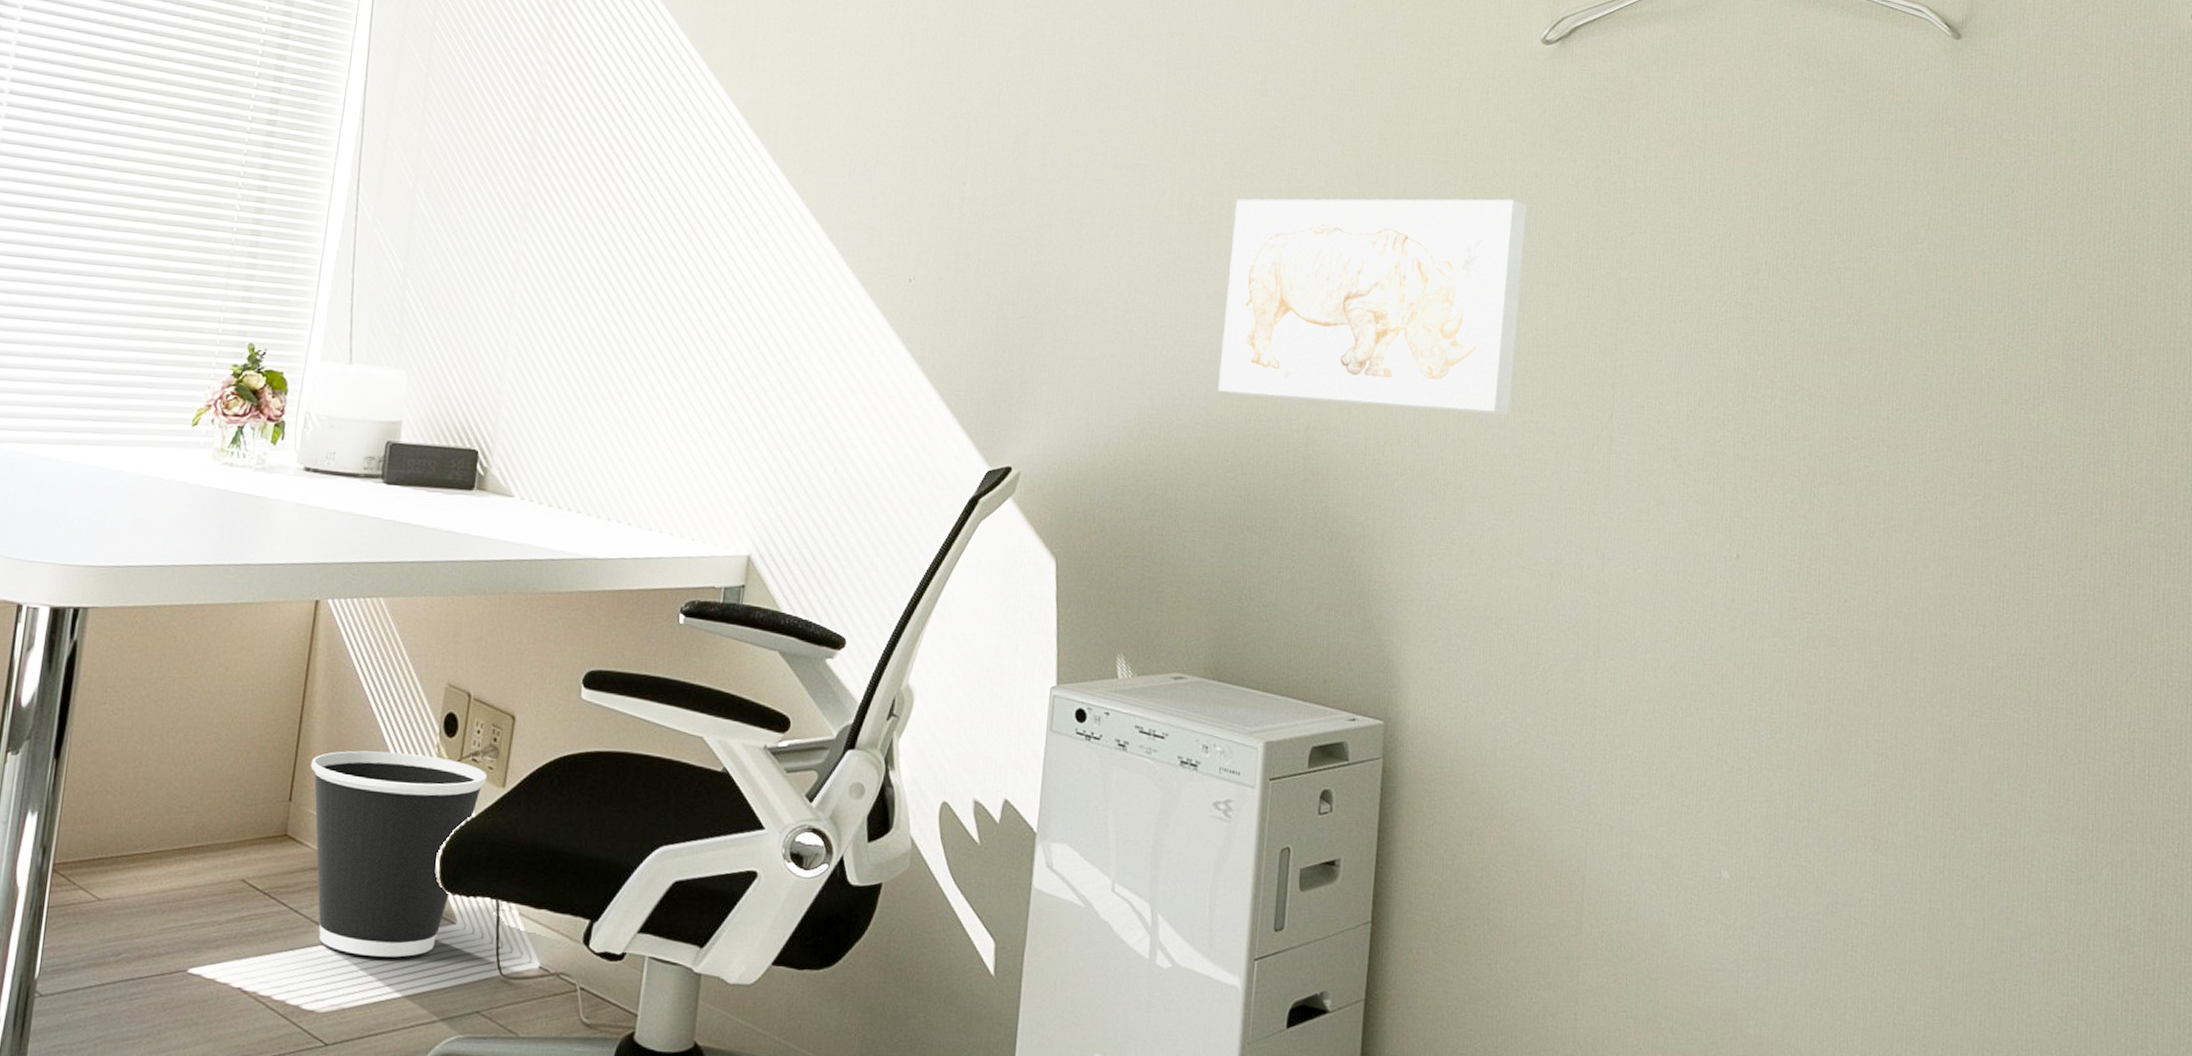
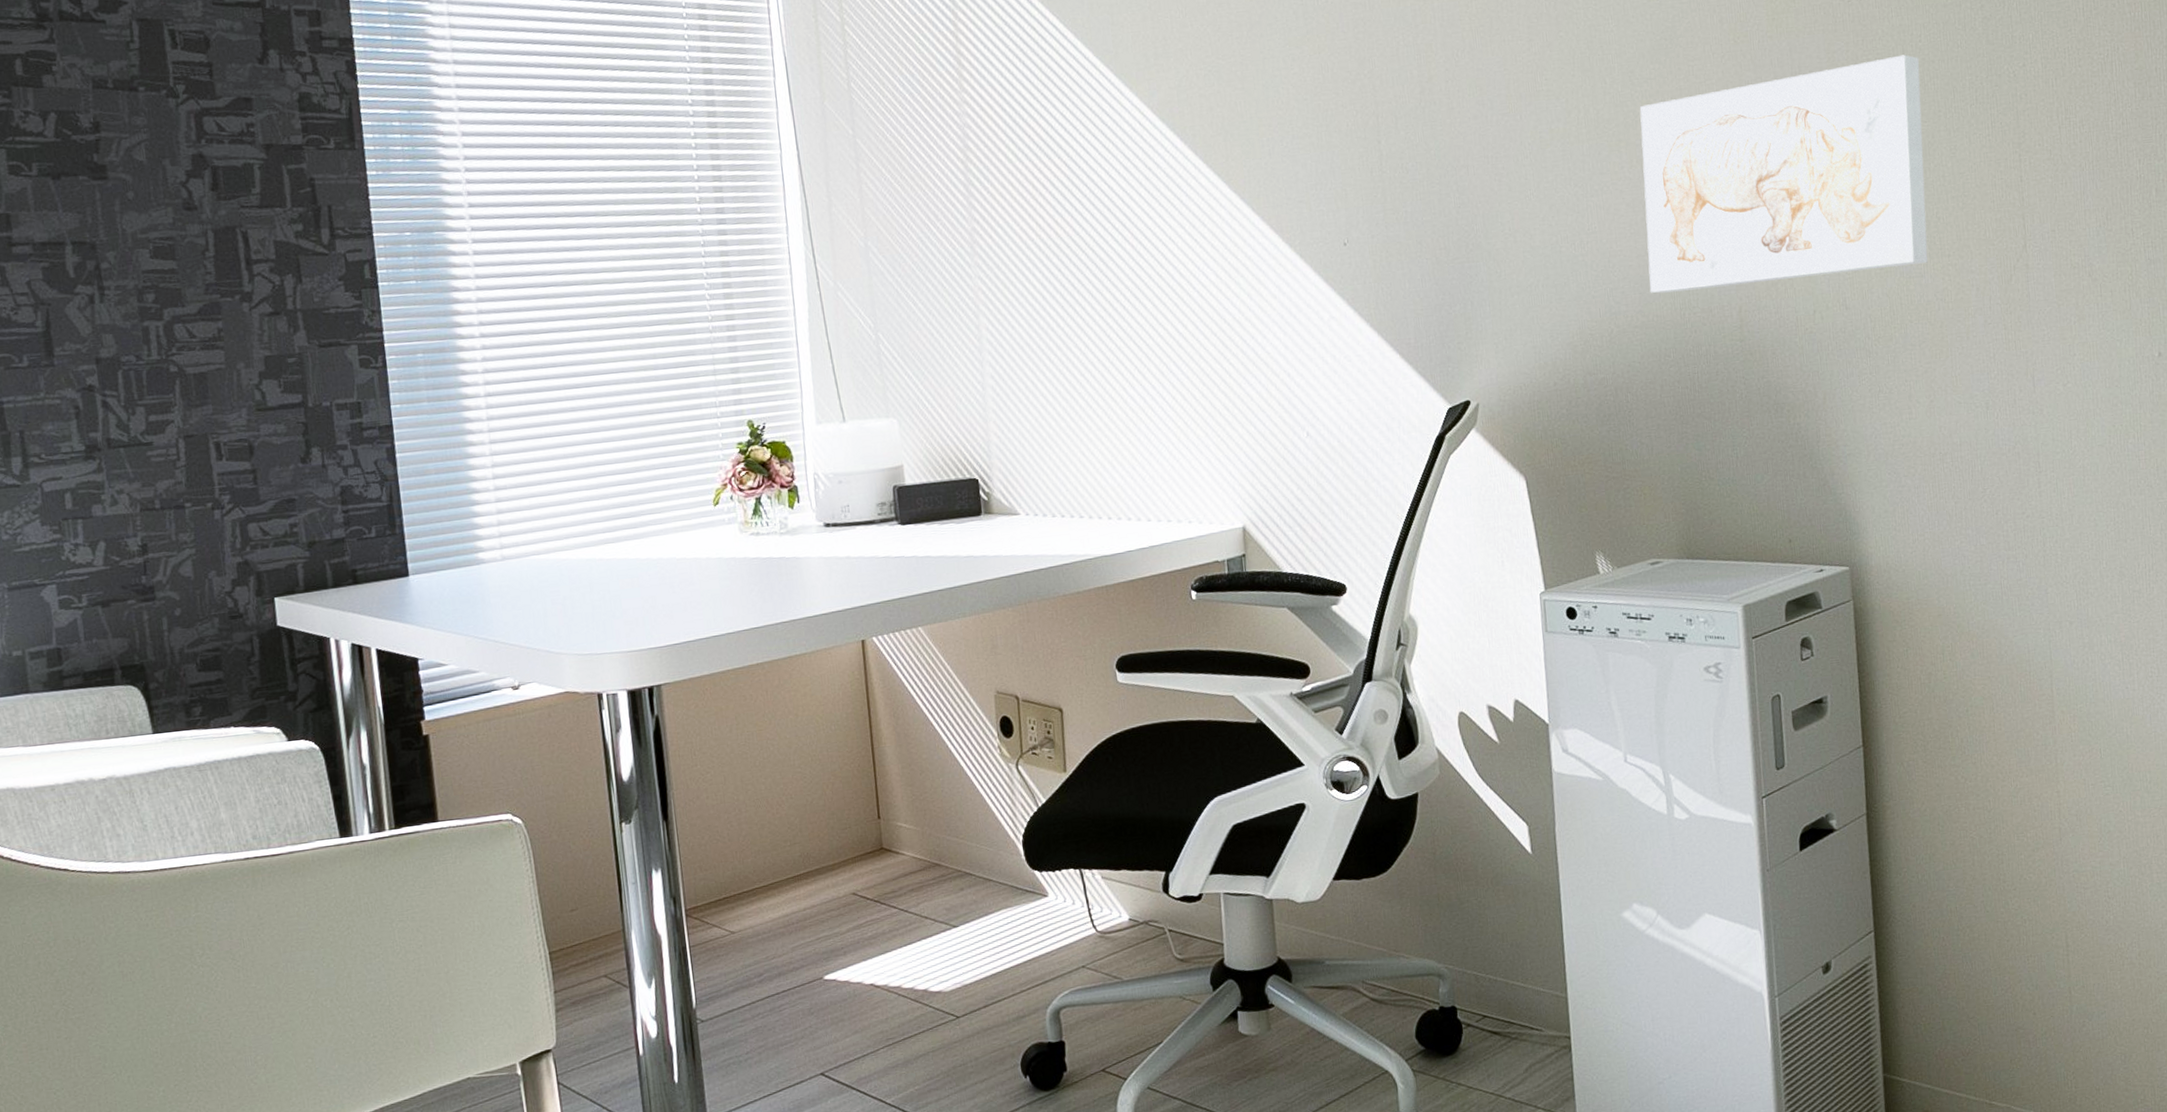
wastebasket: present [310,750,488,958] -> none [890,757,1049,938]

